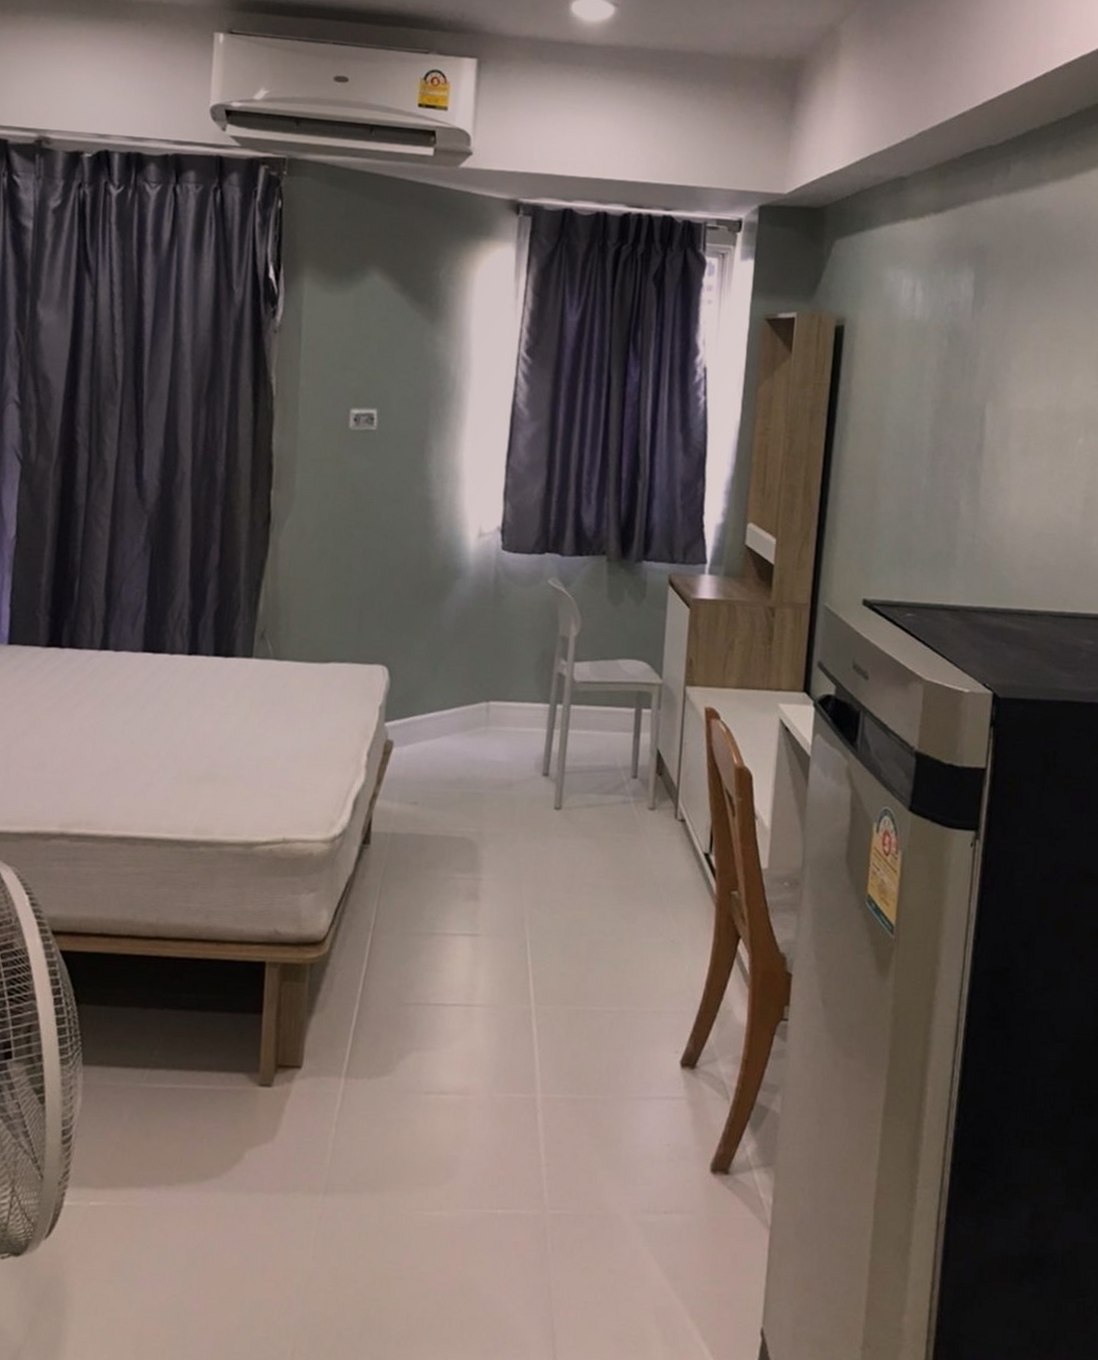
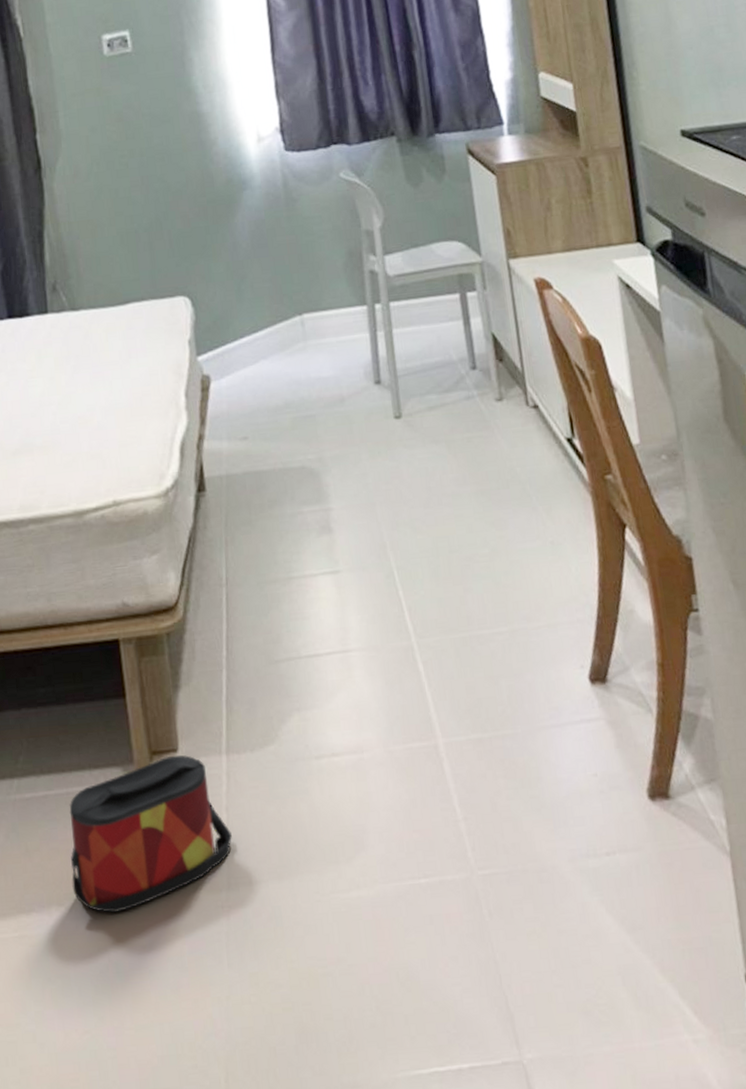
bag: none [183,1070,337,1198] -> present [69,755,232,913]

